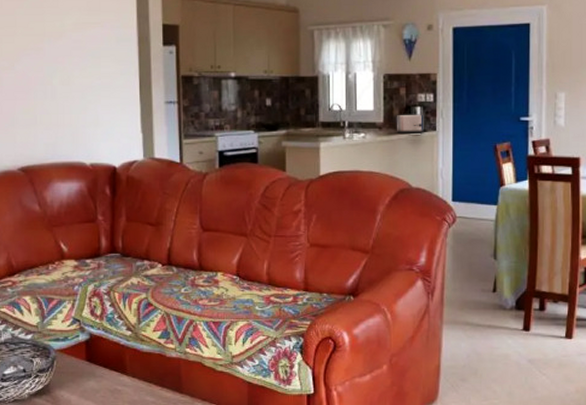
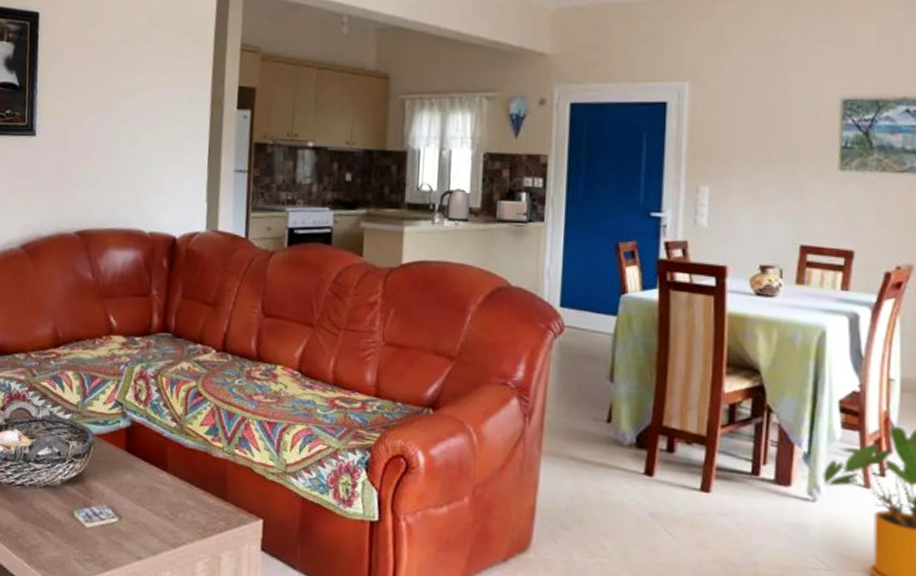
kettle: none [348,107,375,136] -> present [439,188,471,223]

